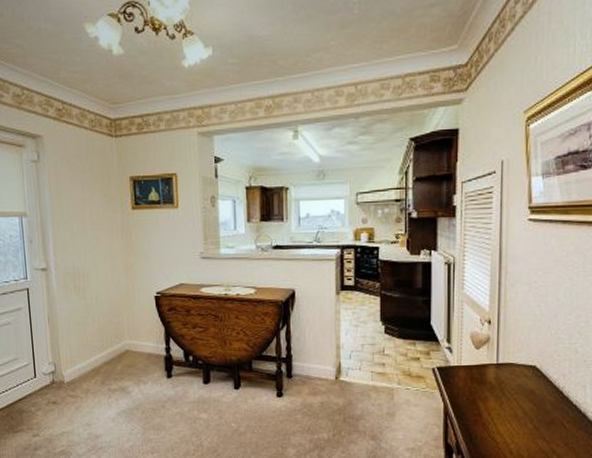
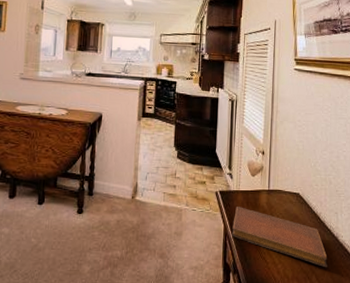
notebook: none [454,383,572,447] -> present [232,207,328,268]

